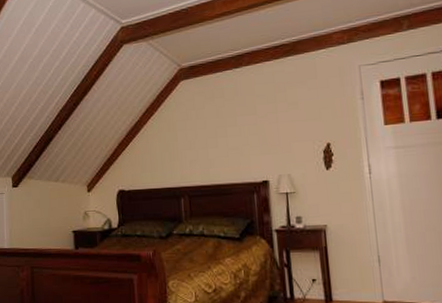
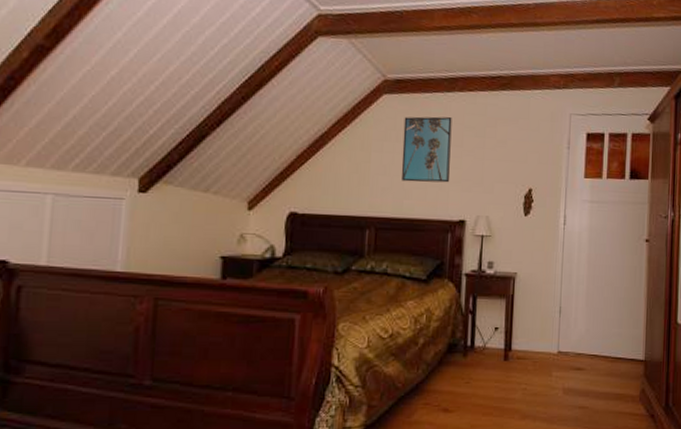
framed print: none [201,90,249,153] -> present [401,116,452,183]

